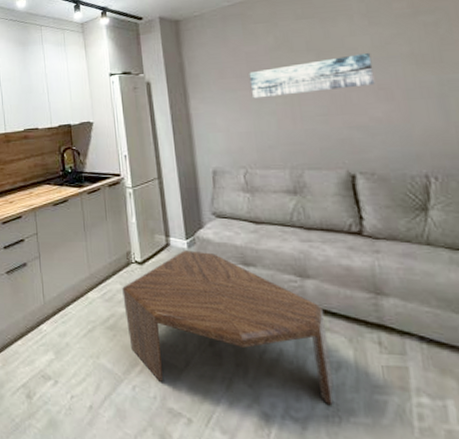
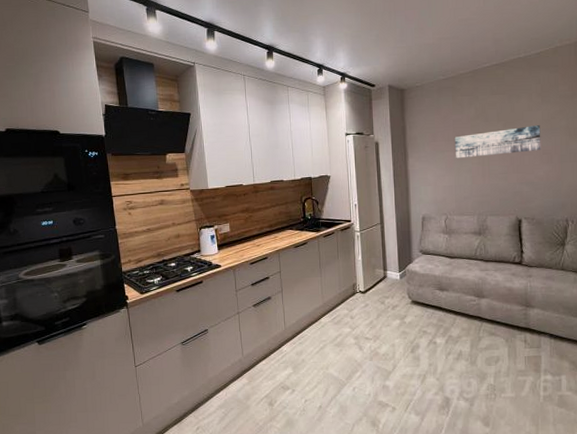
coffee table: present [122,250,334,406] -> none [348,281,493,387]

